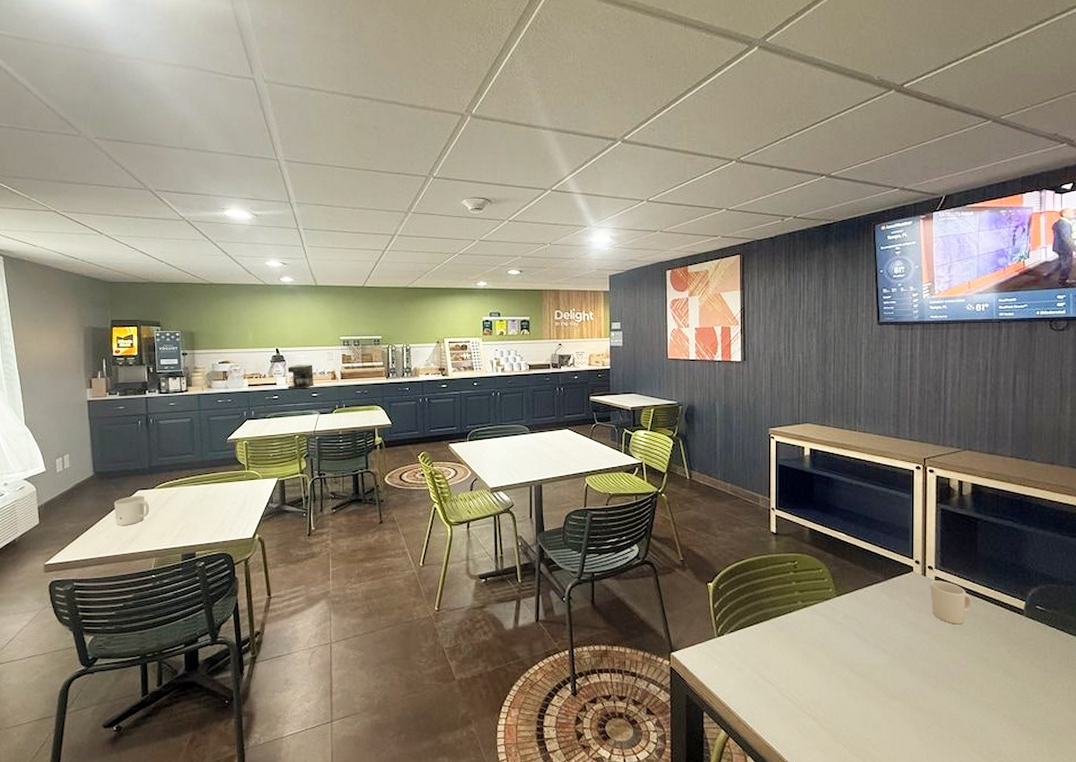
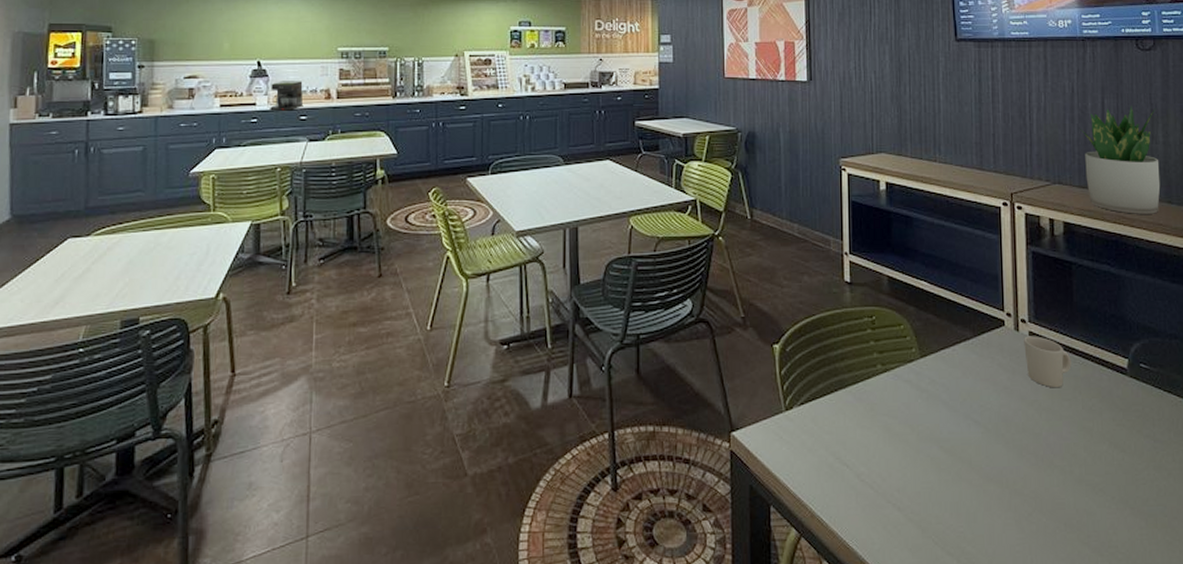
mug: present [113,495,150,526] -> none [34,244,83,285]
planter: none [992,381,1066,477] -> present [1080,106,1161,214]

